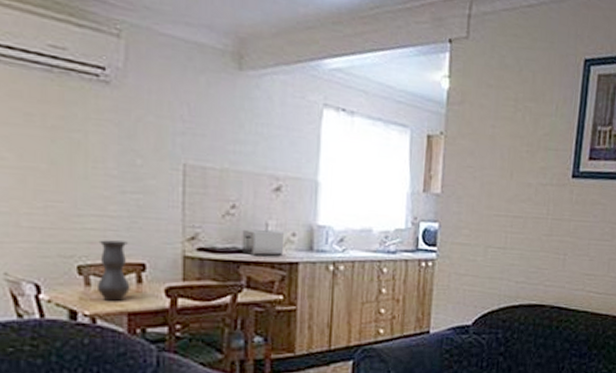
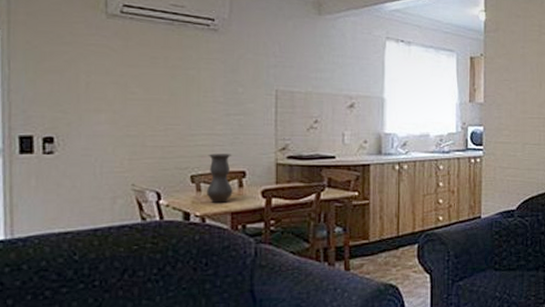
toaster: present [242,229,283,257] -> none [323,139,357,161]

